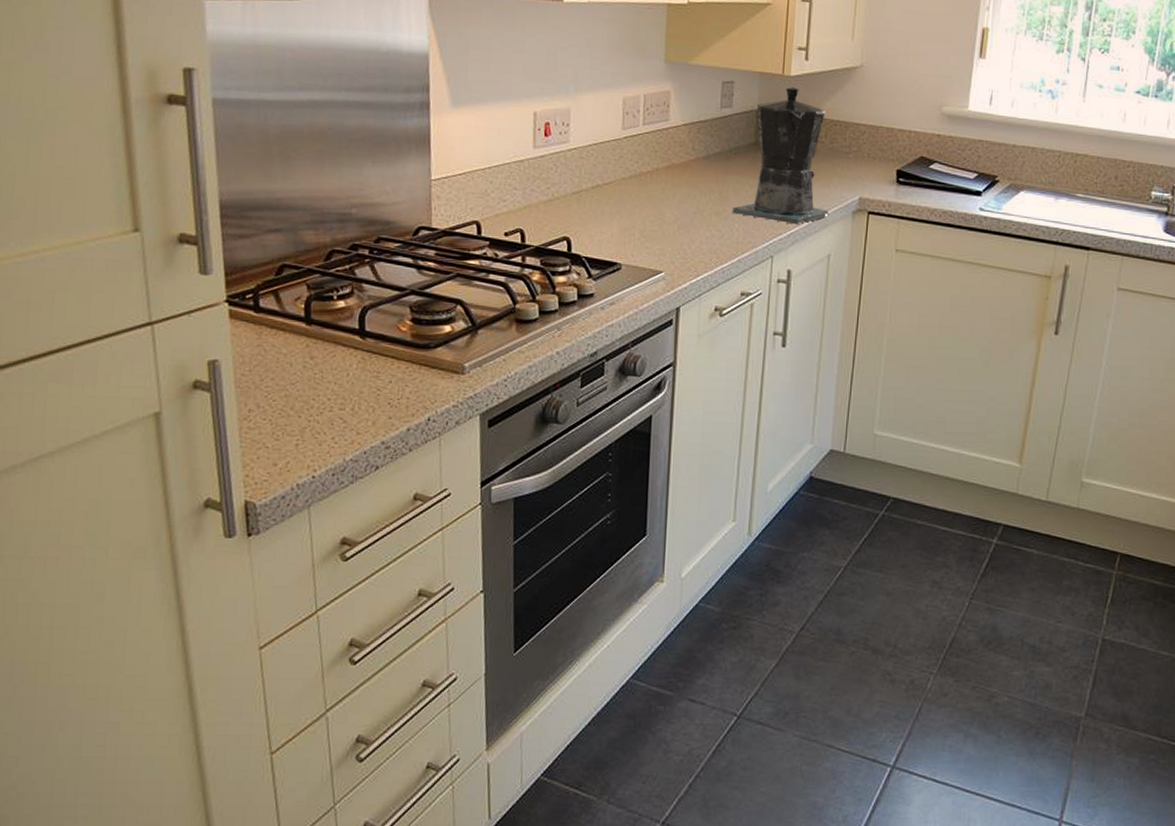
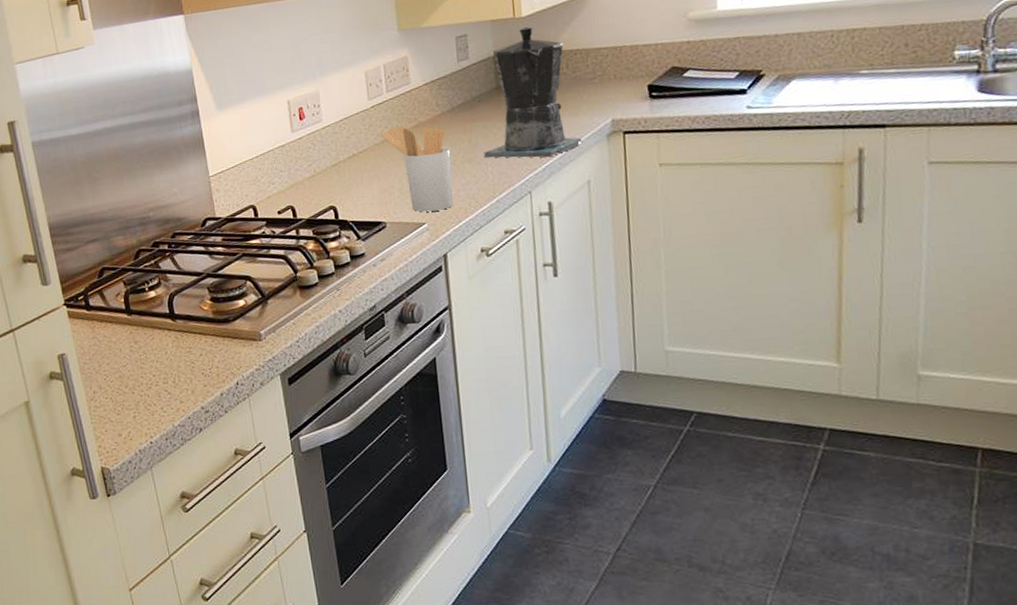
utensil holder: none [629,163,701,261] -> present [380,125,453,212]

